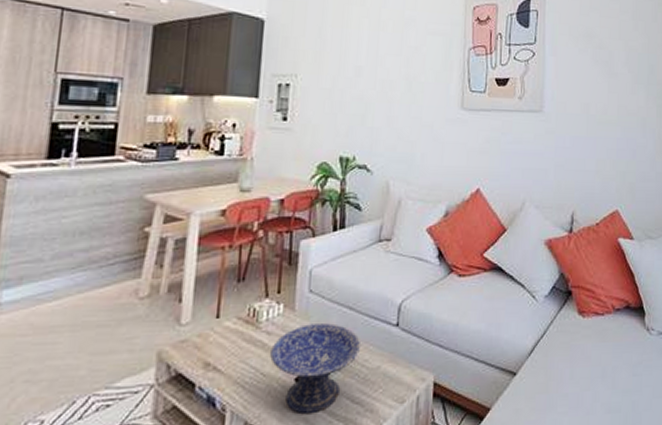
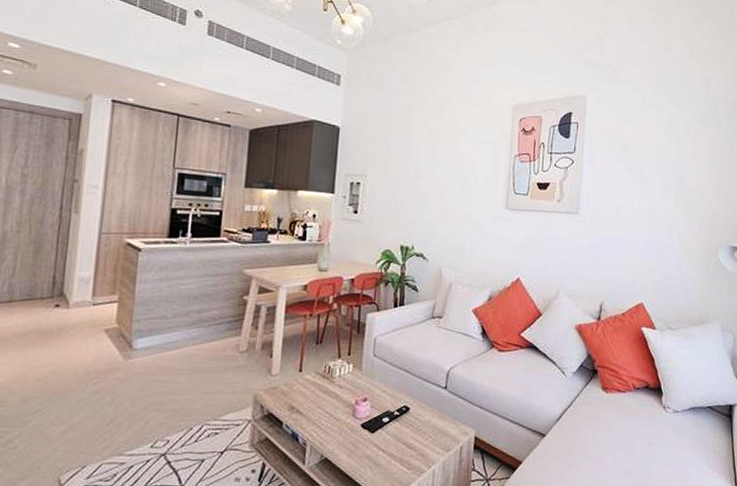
decorative bowl: present [270,323,361,415] -> none [342,382,416,454]

